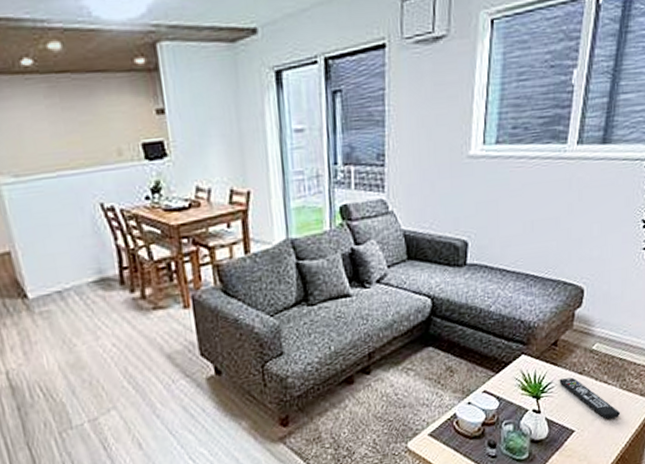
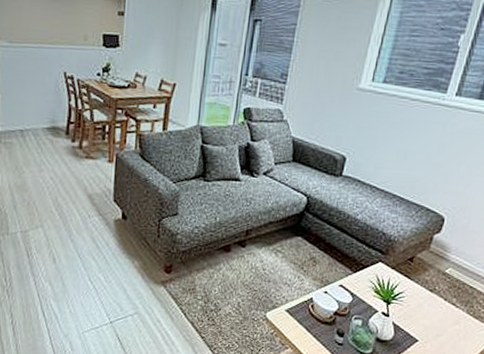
remote control: present [559,377,620,420] -> none [410,292,464,339]

